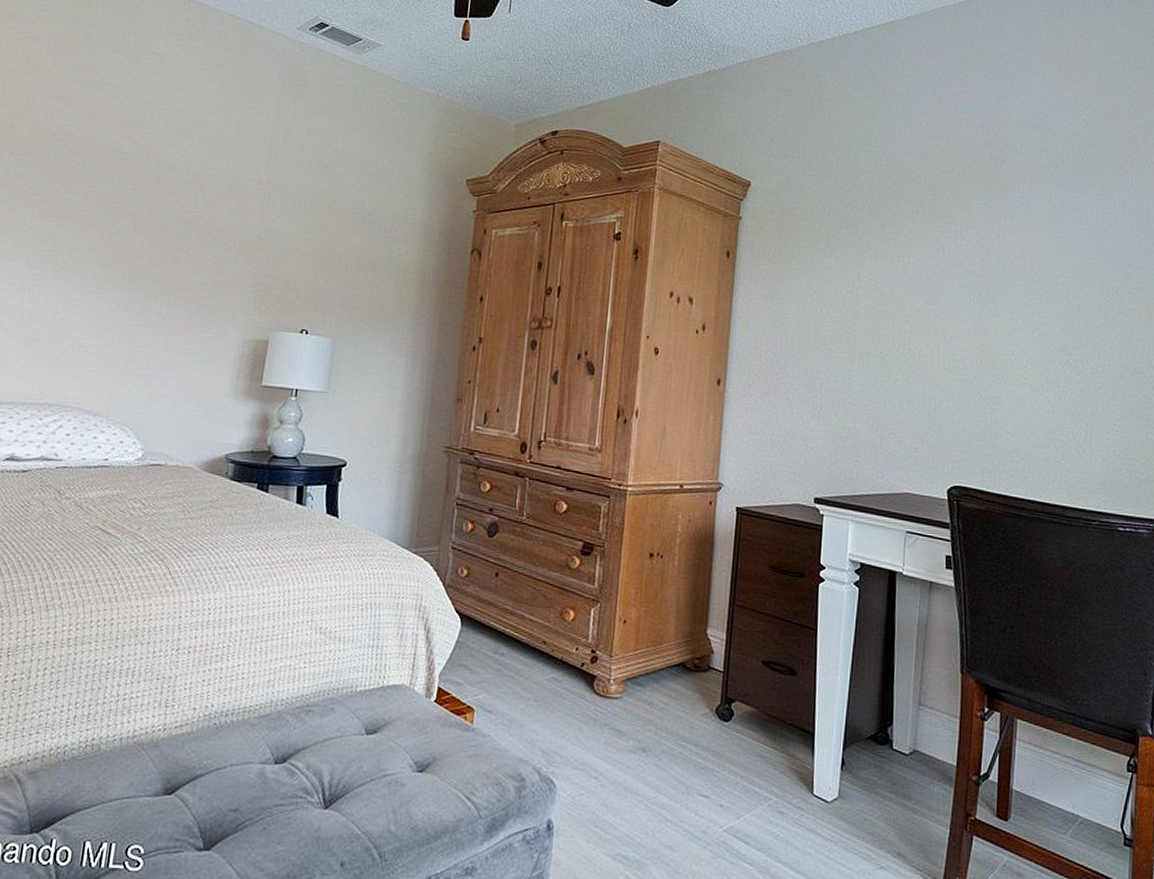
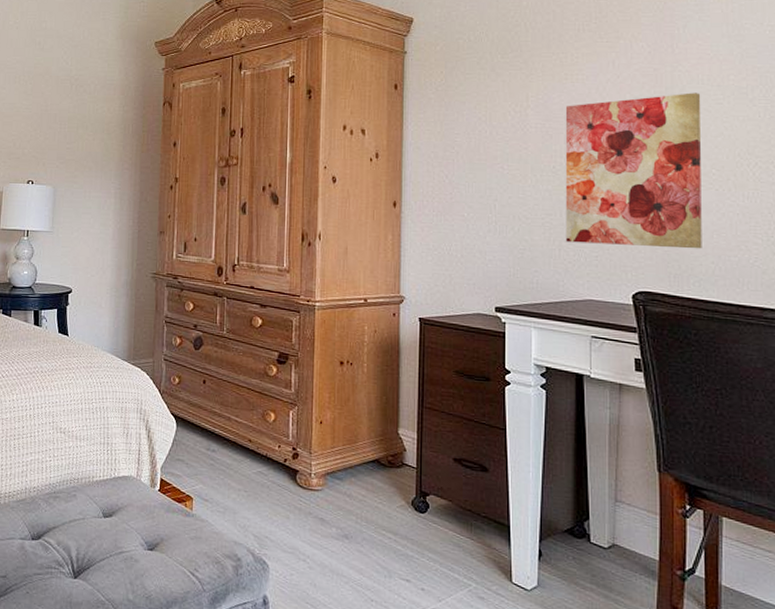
wall art: none [887,285,1022,445] -> present [565,92,702,249]

